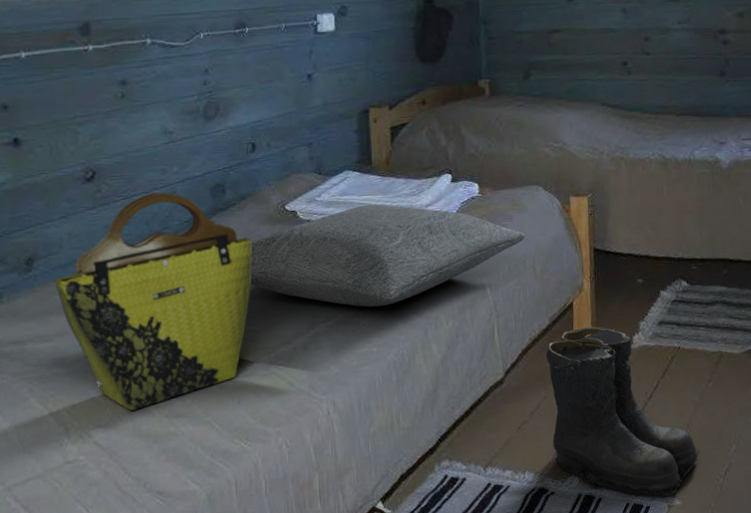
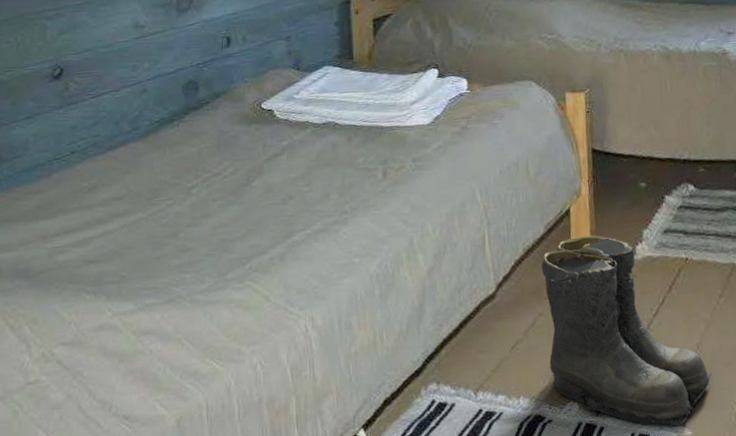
tote bag: present [54,192,252,412] -> none [18,90,226,328]
pillow: present [250,204,526,307] -> none [224,102,518,214]

